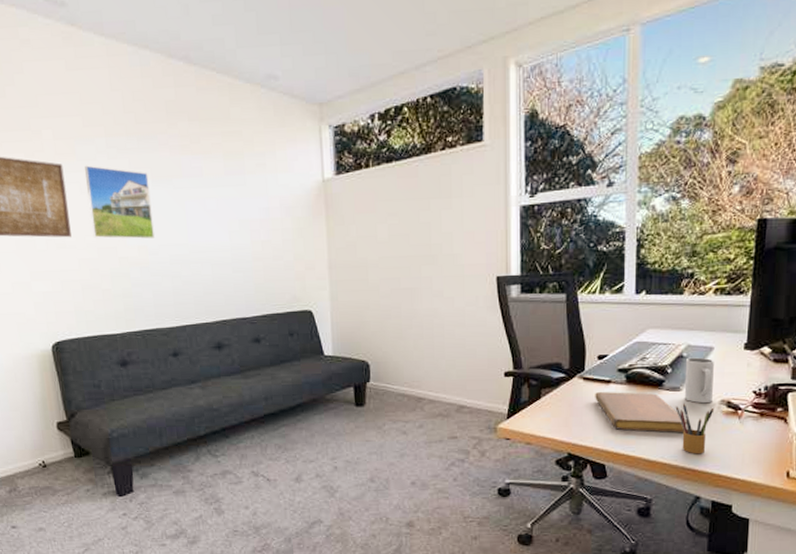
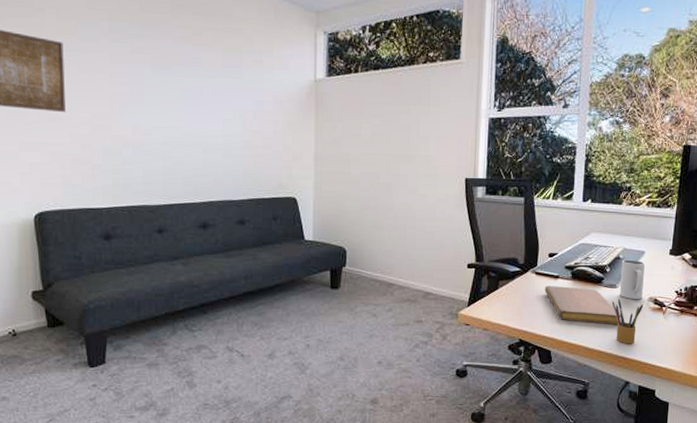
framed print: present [85,165,154,239] -> none [86,46,149,120]

